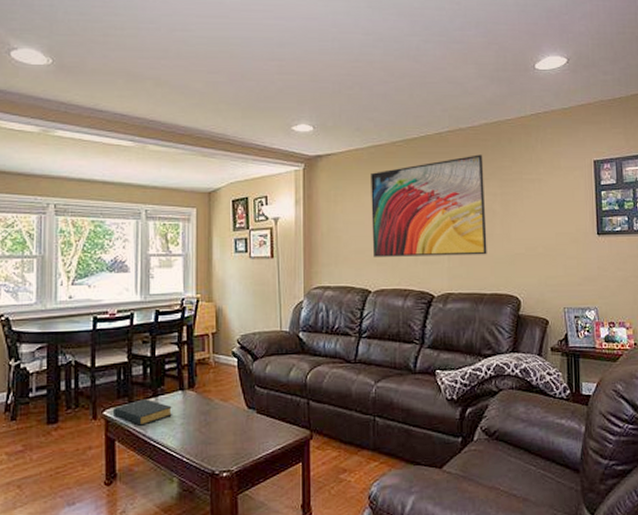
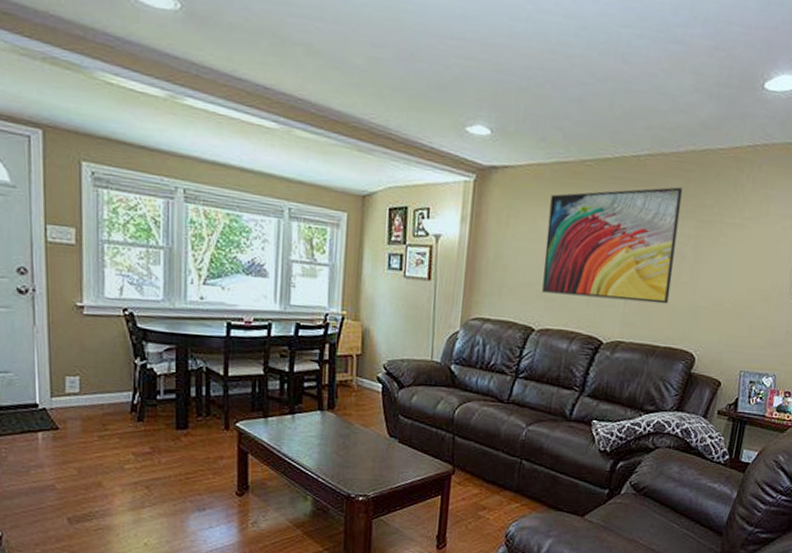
hardback book: present [114,399,172,426] -> none [247,415,309,442]

